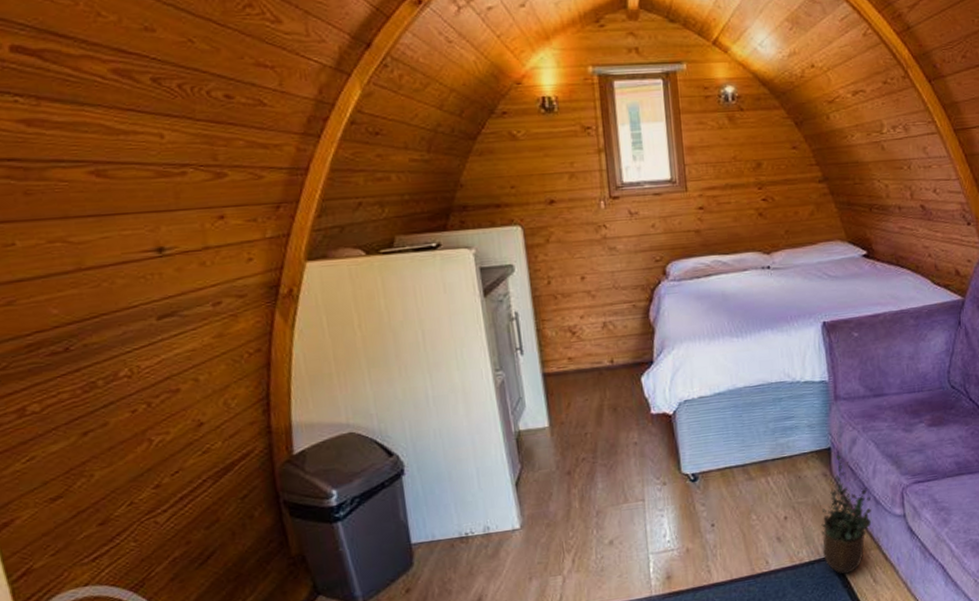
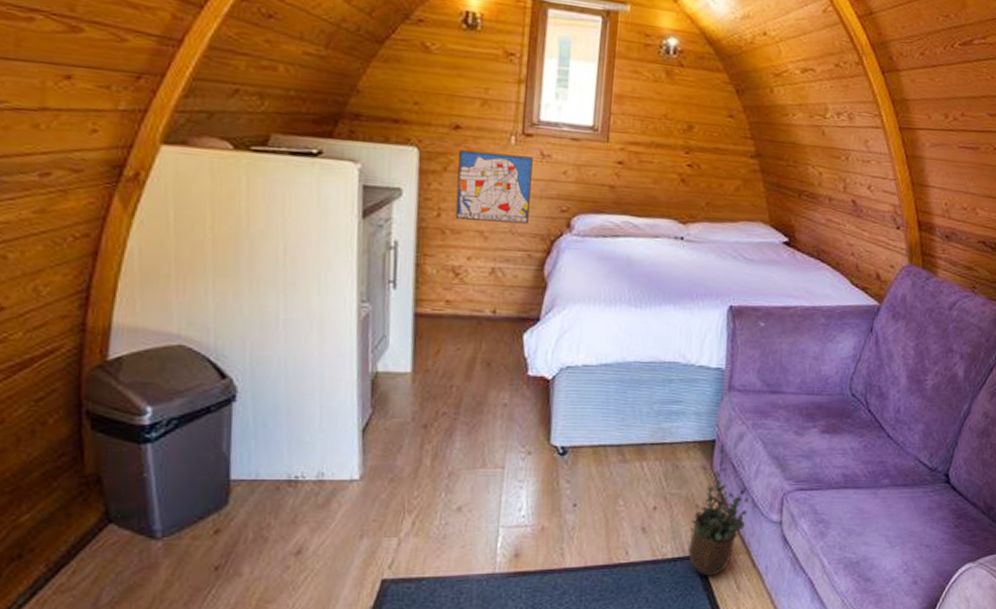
wall art: none [557,217,628,283] -> present [455,150,533,224]

